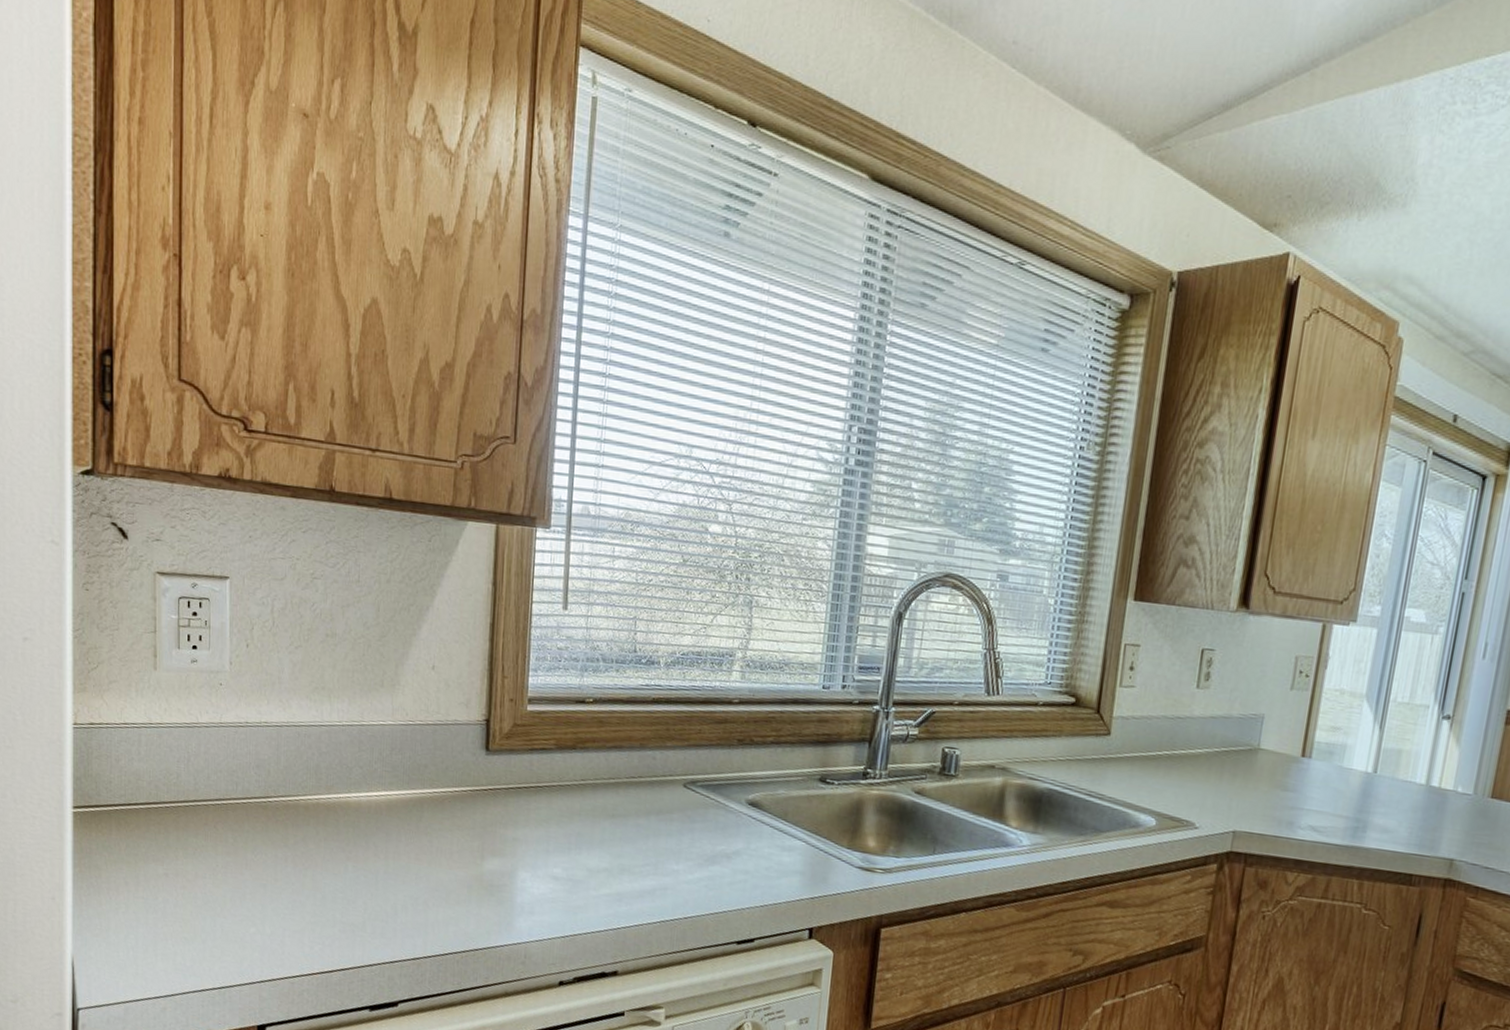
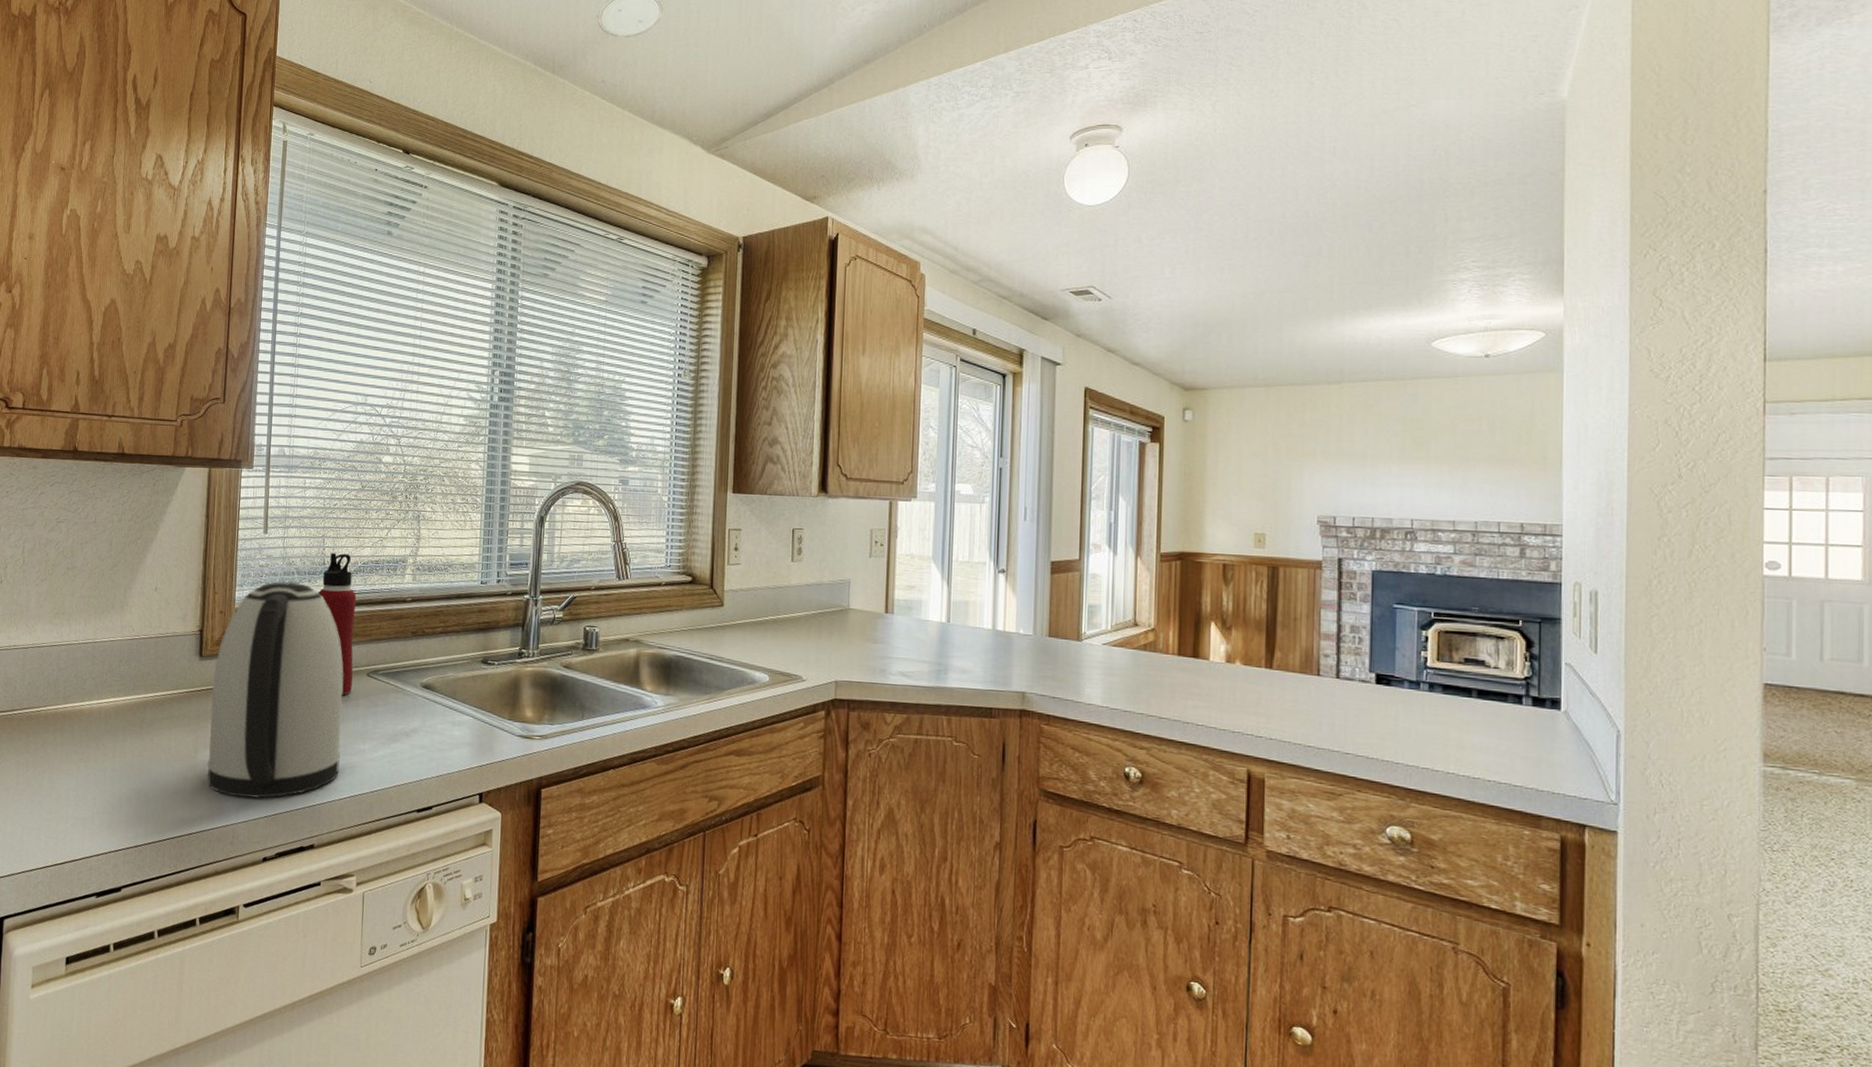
kettle: none [495,669,656,917] -> present [207,581,343,798]
water bottle: none [627,639,674,808] -> present [318,553,357,696]

